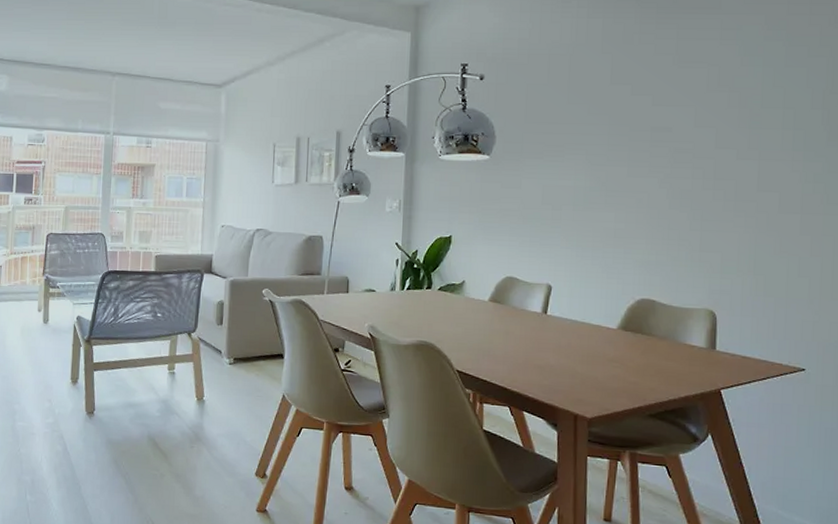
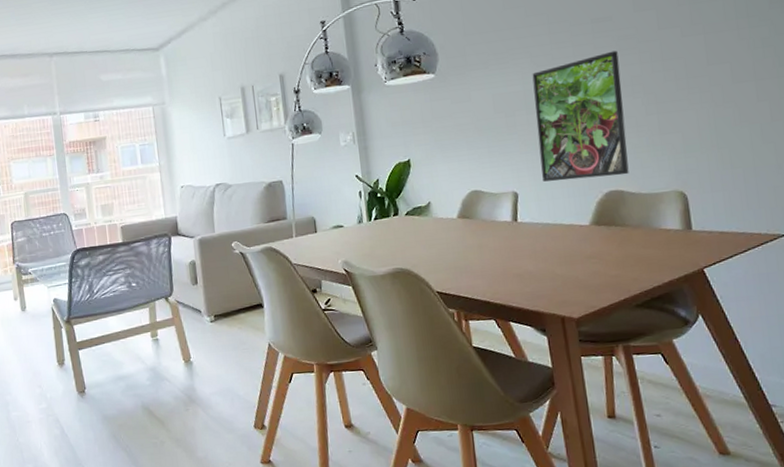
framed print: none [578,162,672,286] -> present [532,50,629,182]

